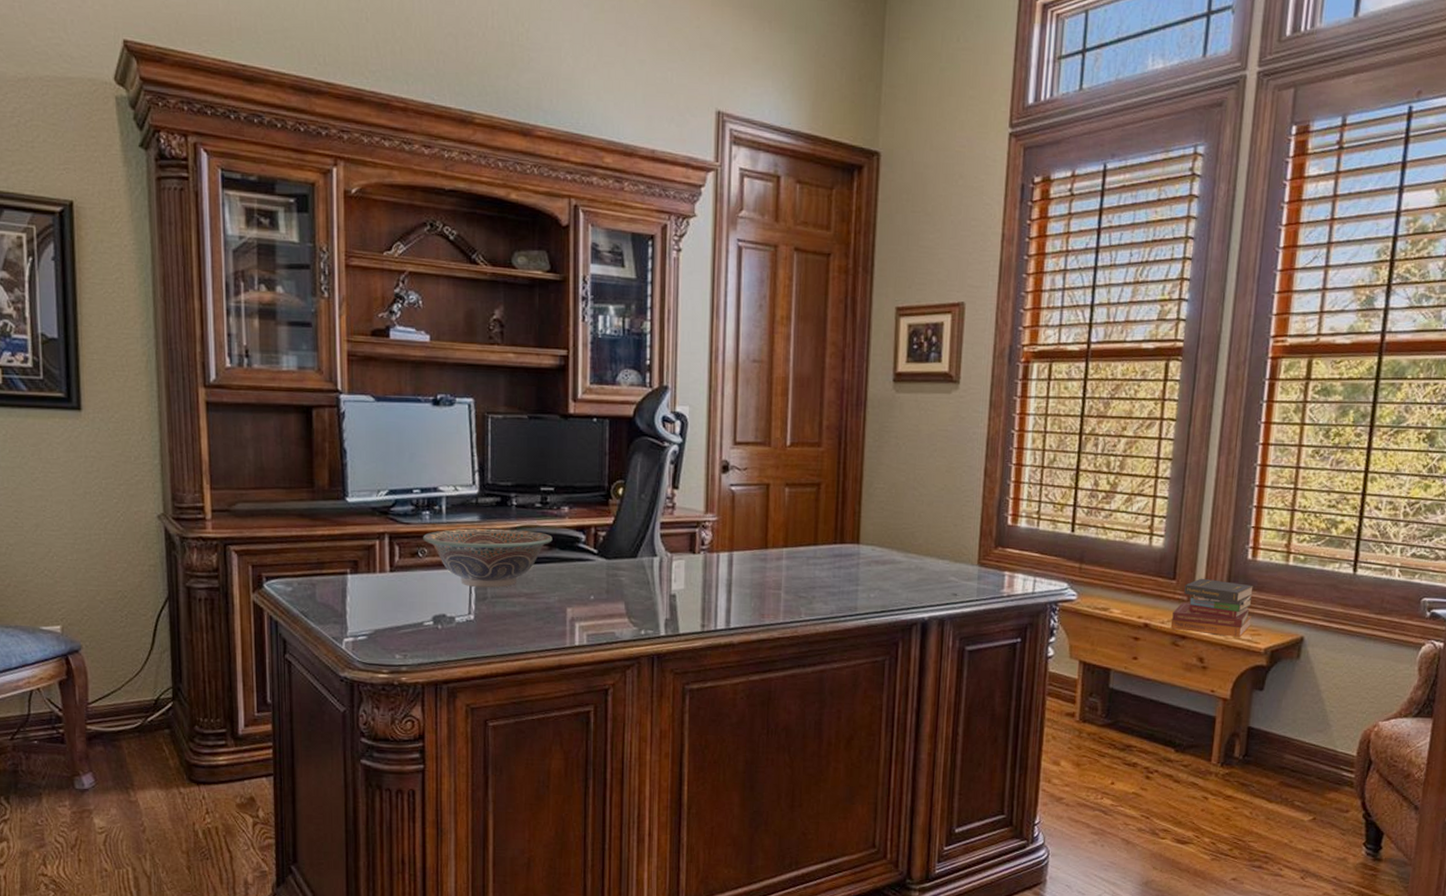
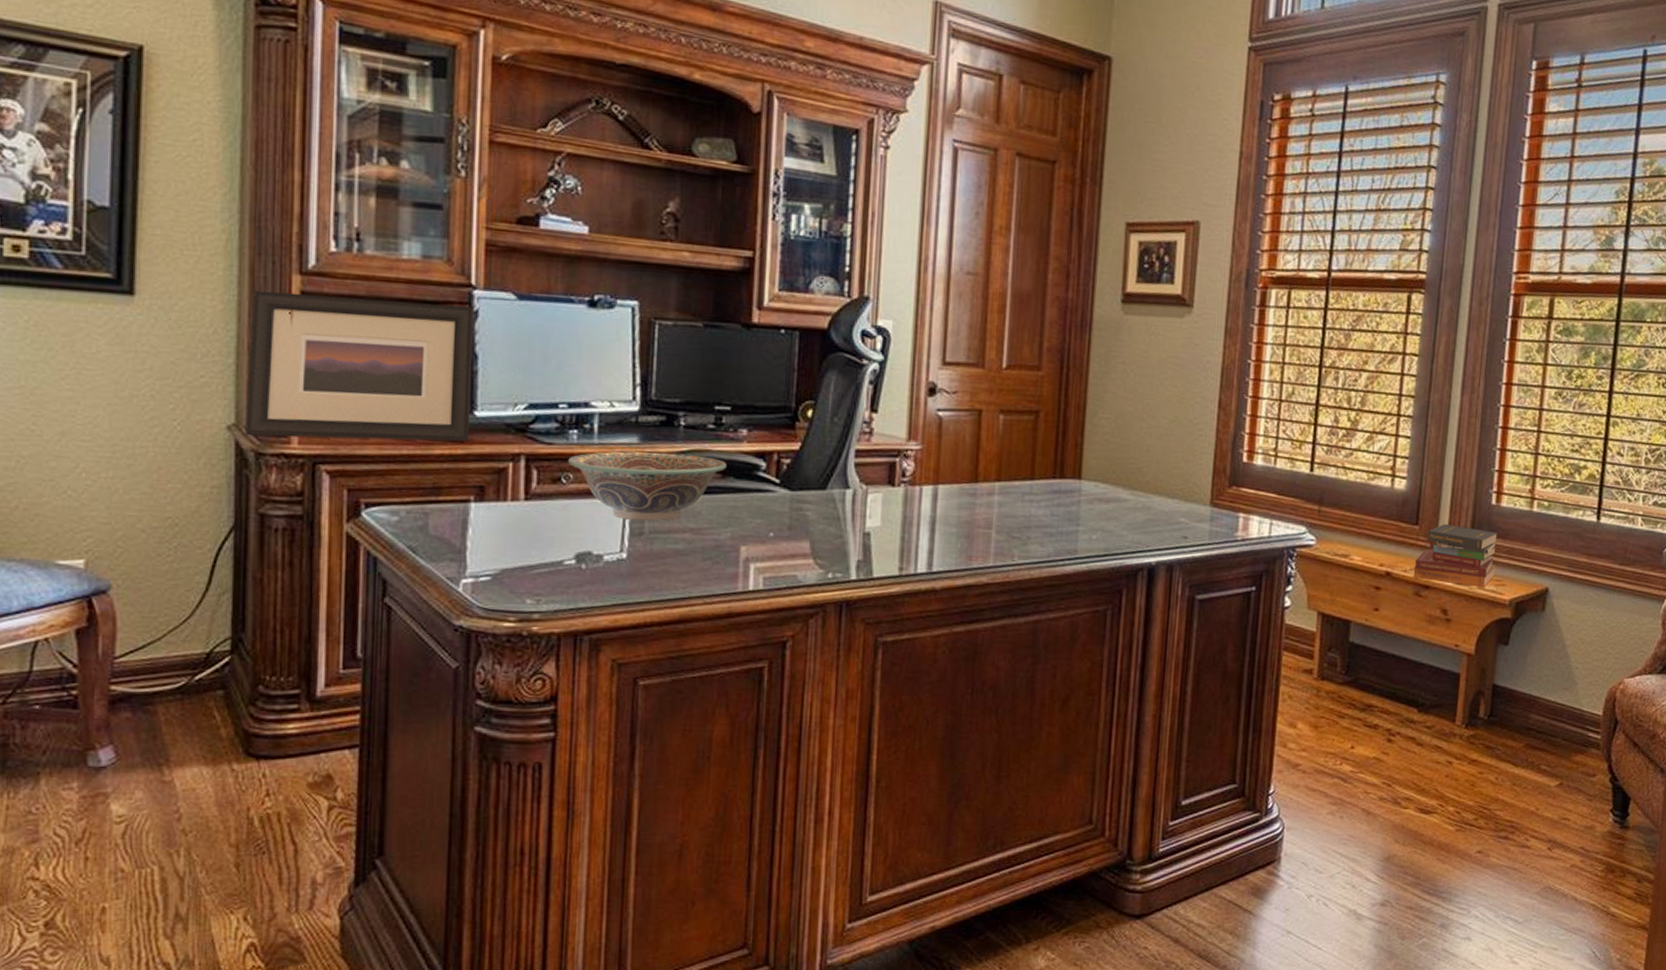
picture frame: none [169,402,344,524] -> present [245,290,473,442]

